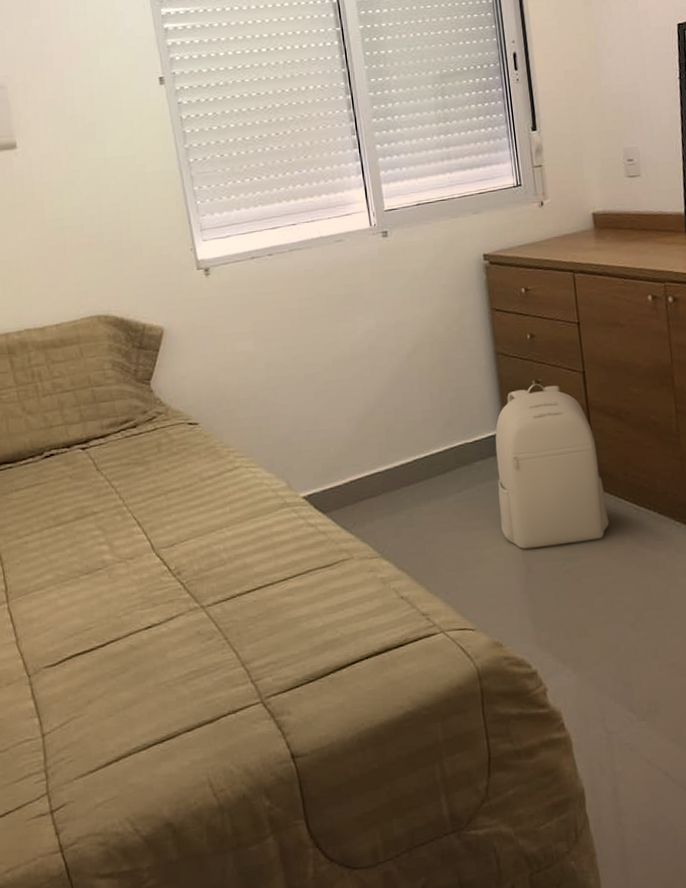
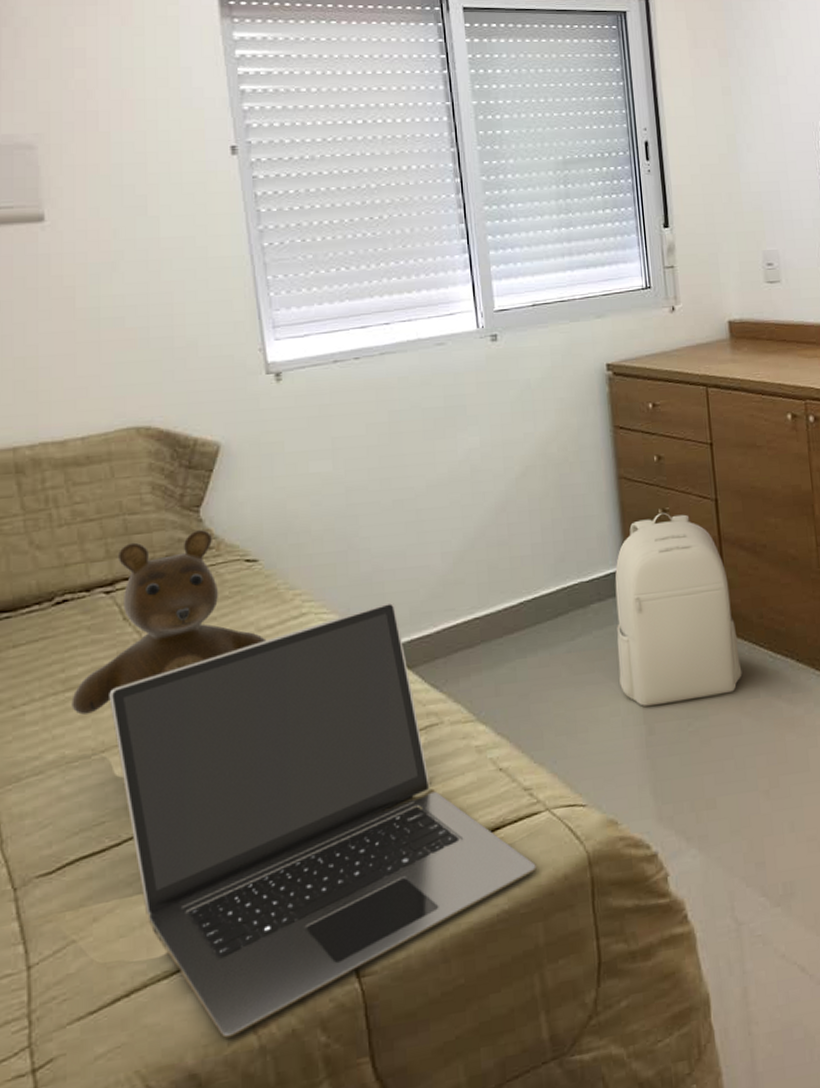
teddy bear: none [61,399,208,544] -> present [72,530,267,715]
laptop: none [89,458,435,799] -> present [109,602,537,1039]

